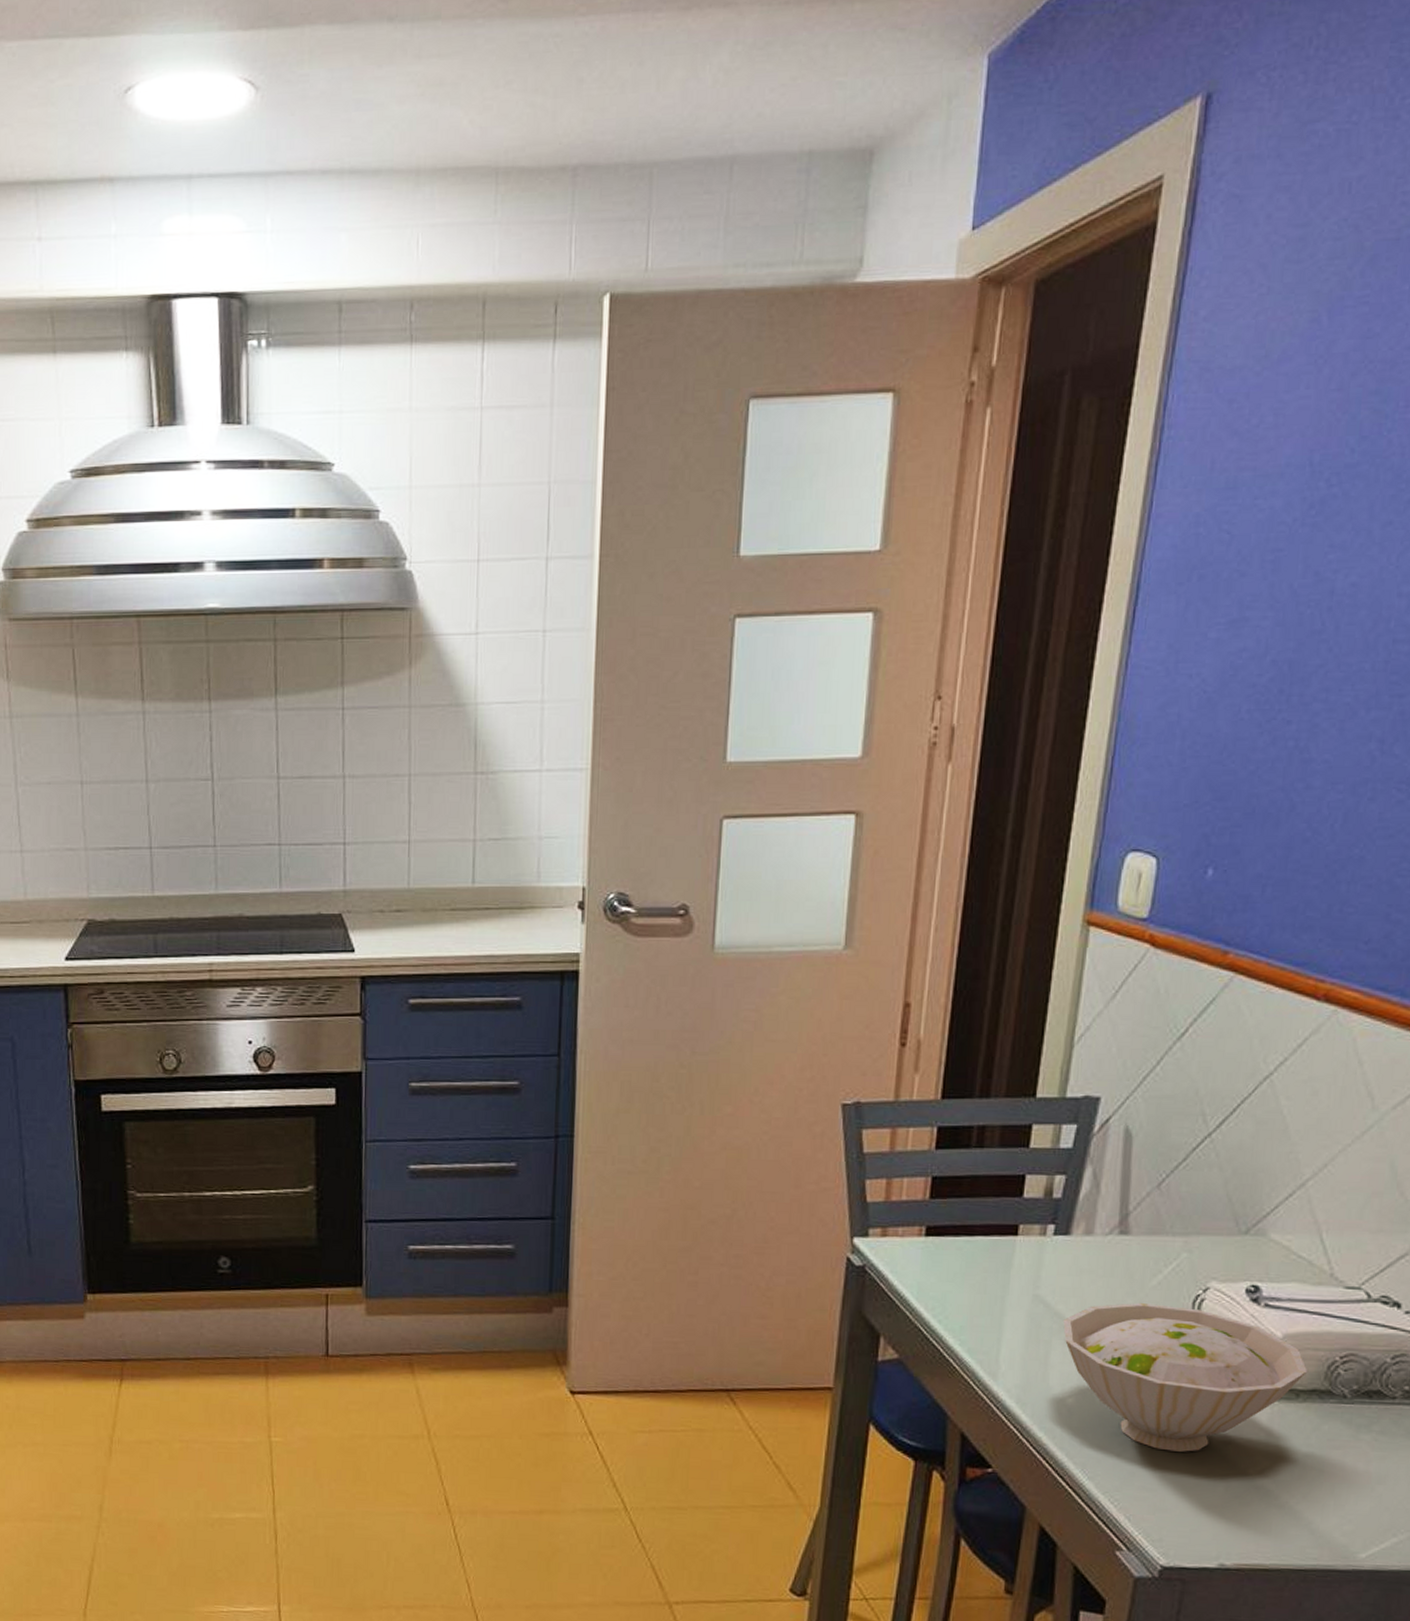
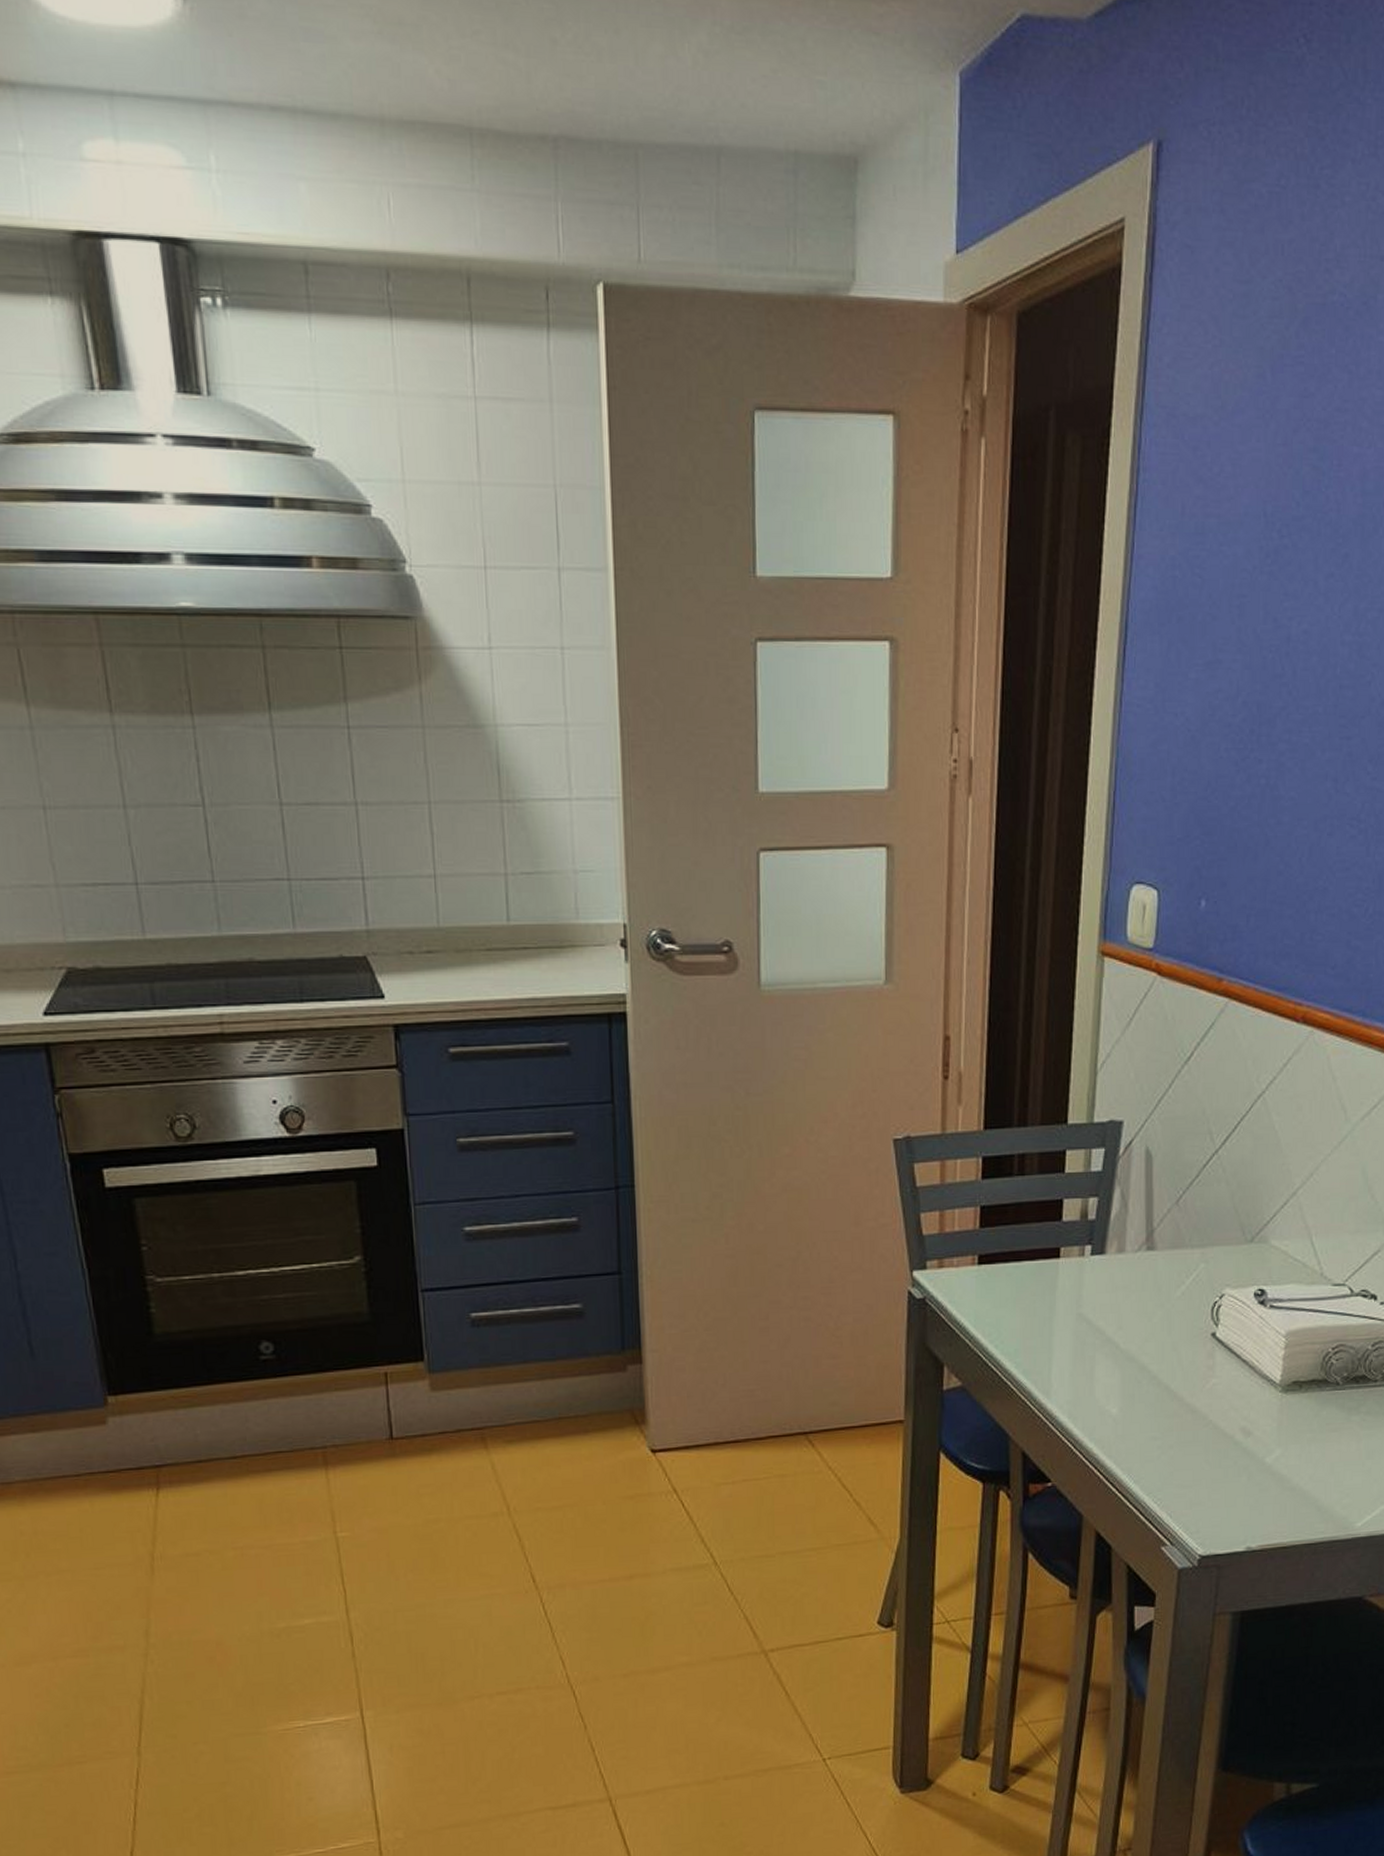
bowl: present [1063,1303,1307,1452] -> none [1104,1313,1307,1449]

